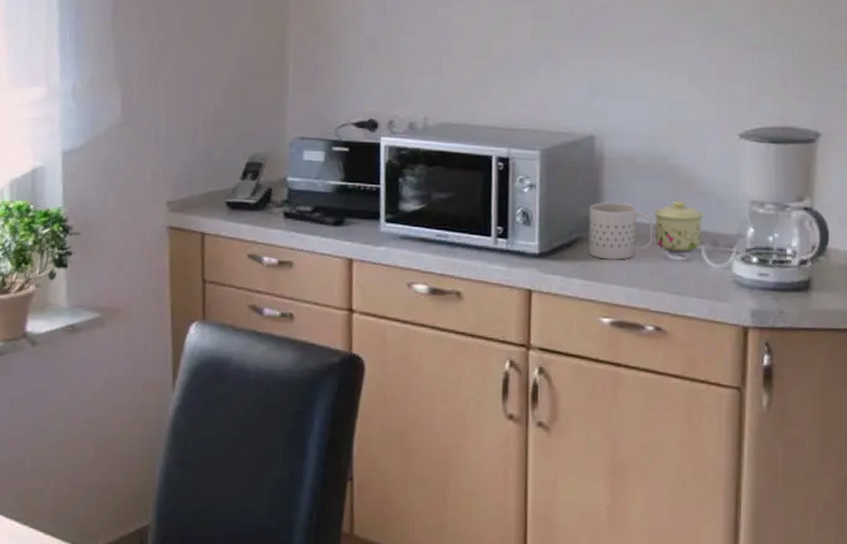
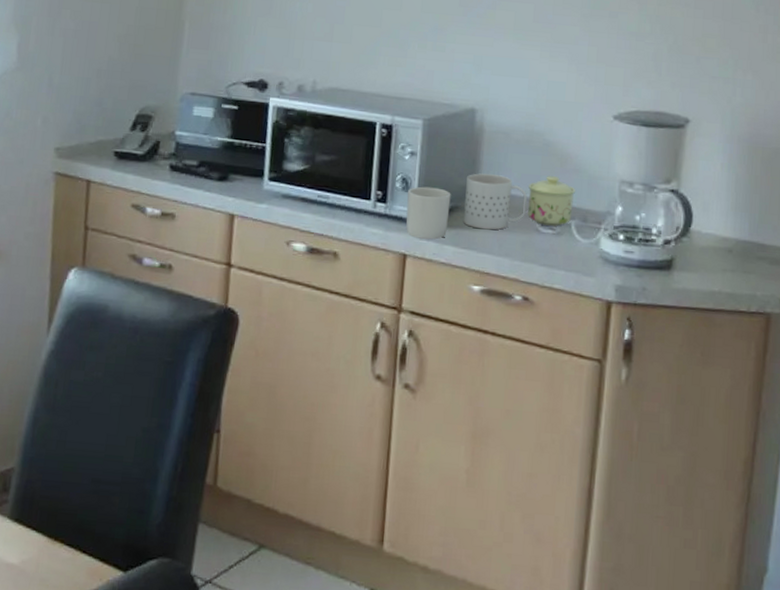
mug: none [528,219,574,274] -> present [405,186,451,240]

